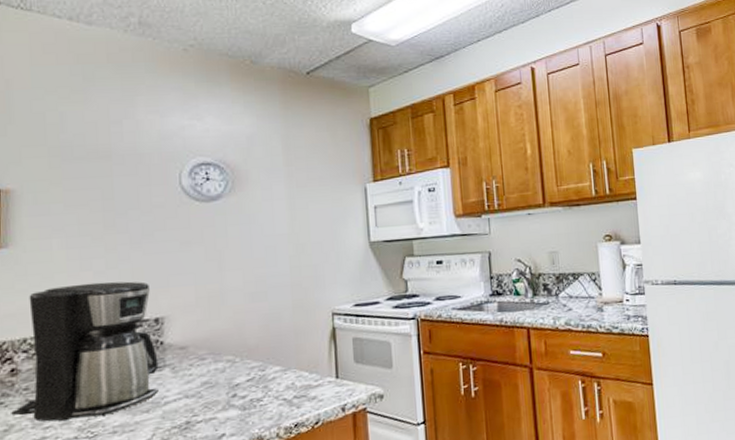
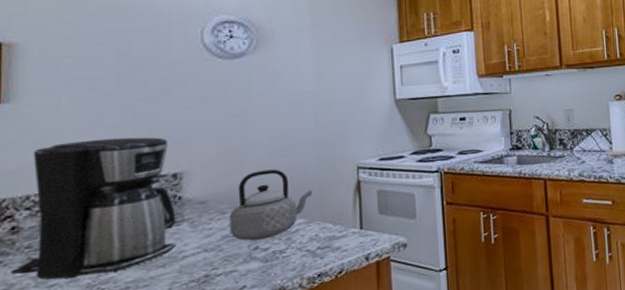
teapot: none [208,314,288,388] -> present [229,169,313,241]

